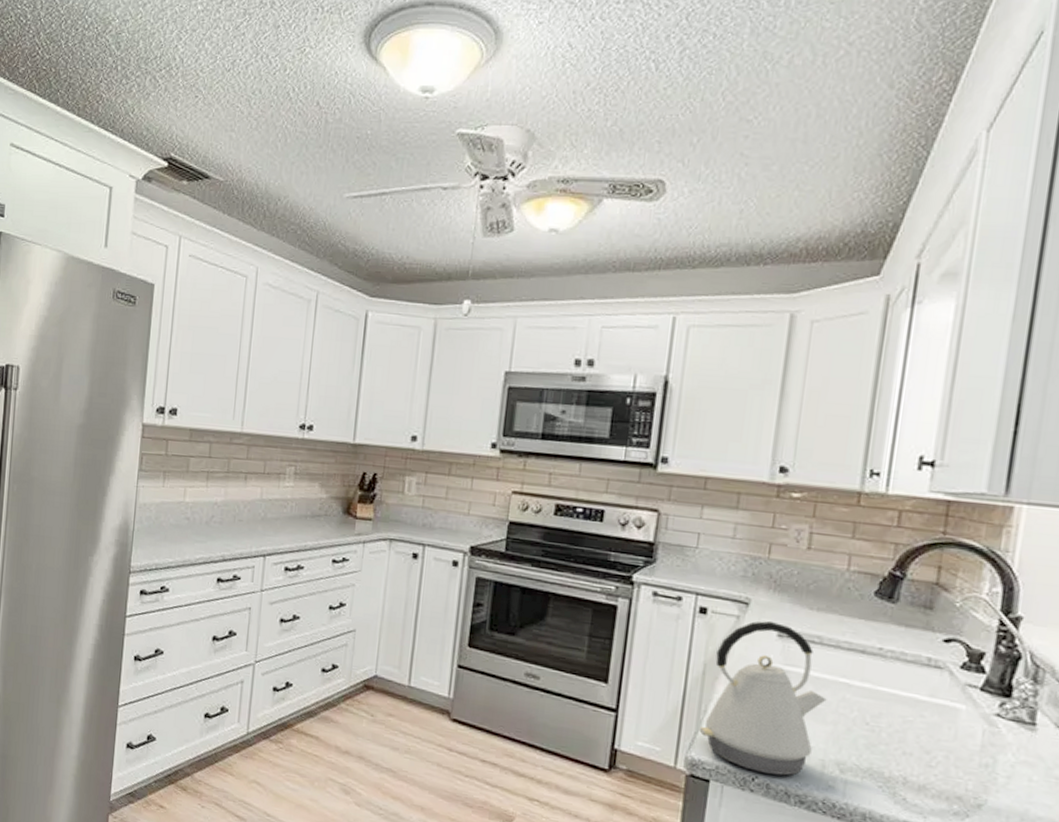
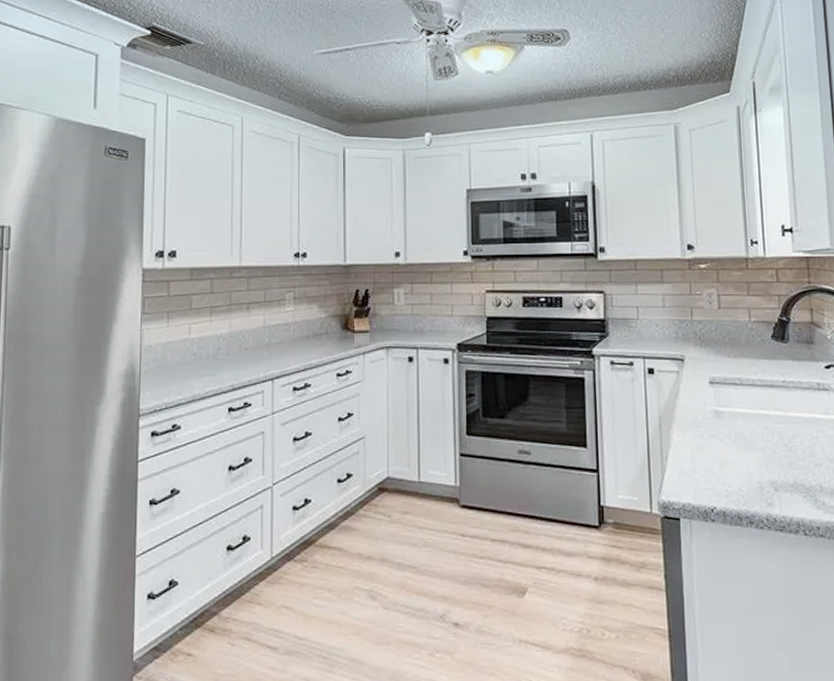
kettle: present [699,620,827,776] -> none [664,371,754,504]

